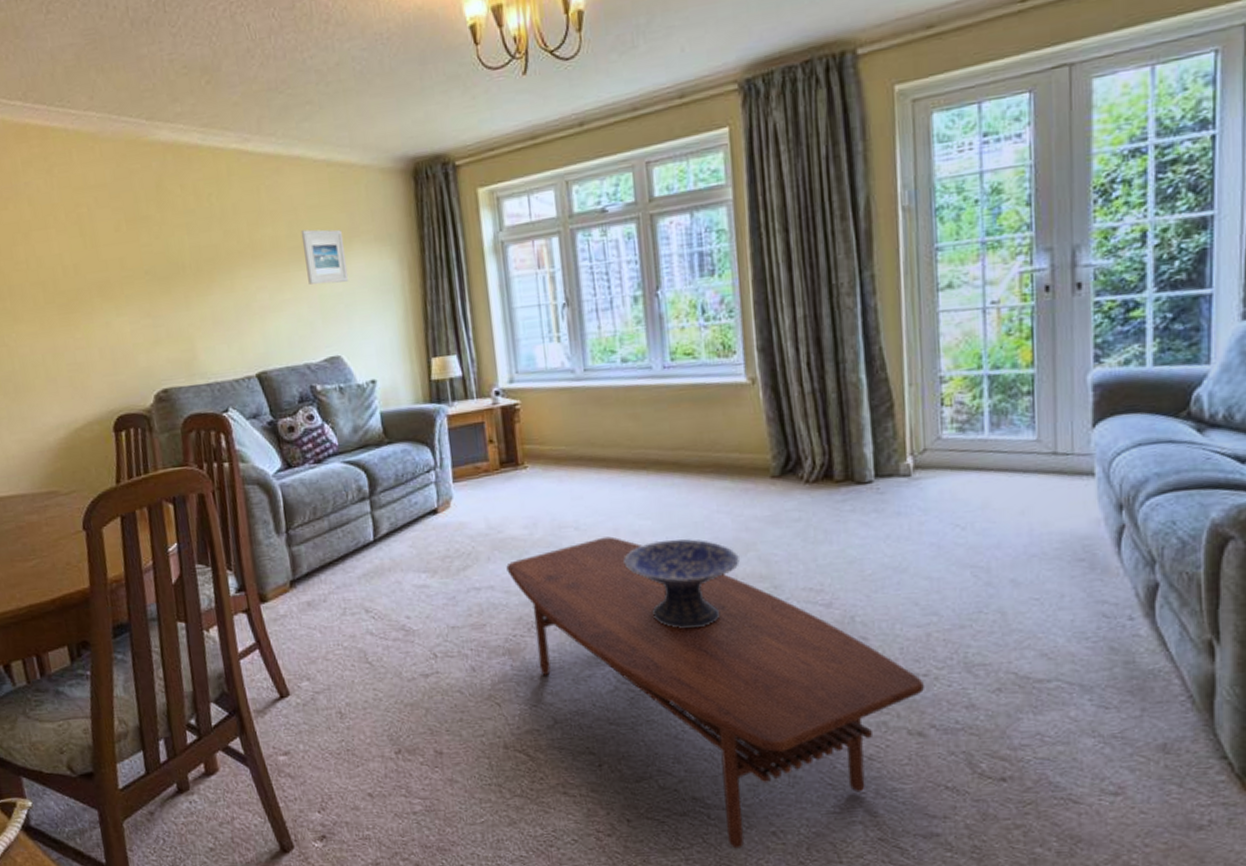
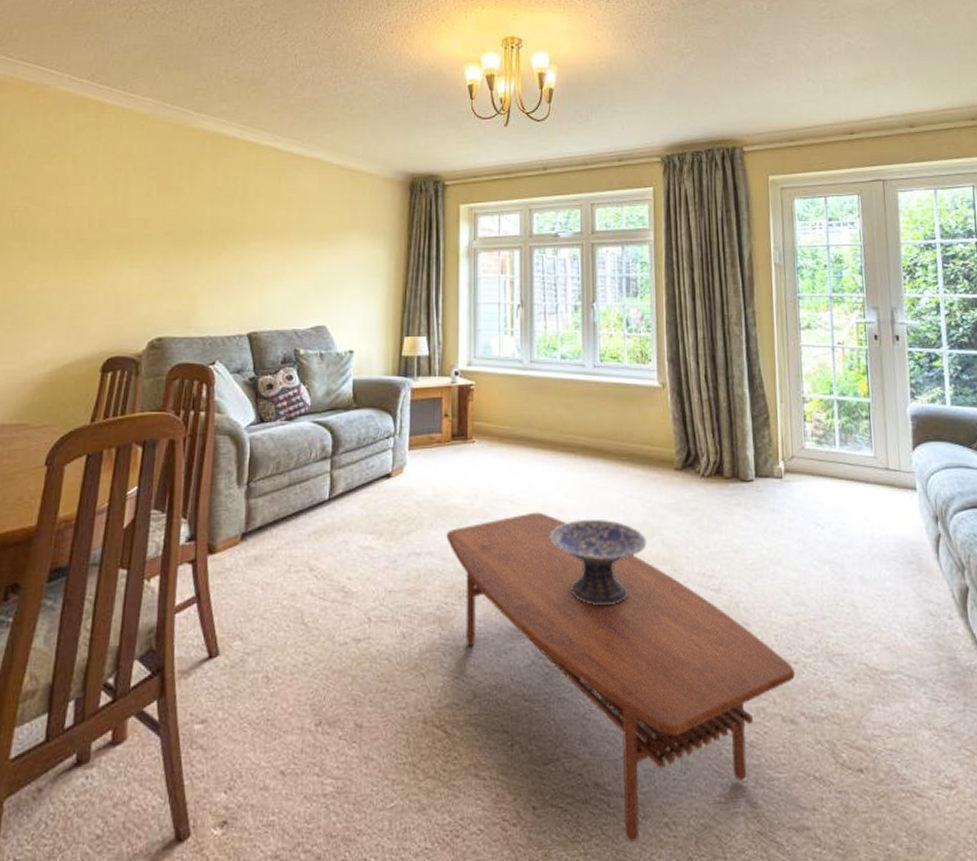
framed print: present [300,229,349,285] -> none [308,217,345,264]

